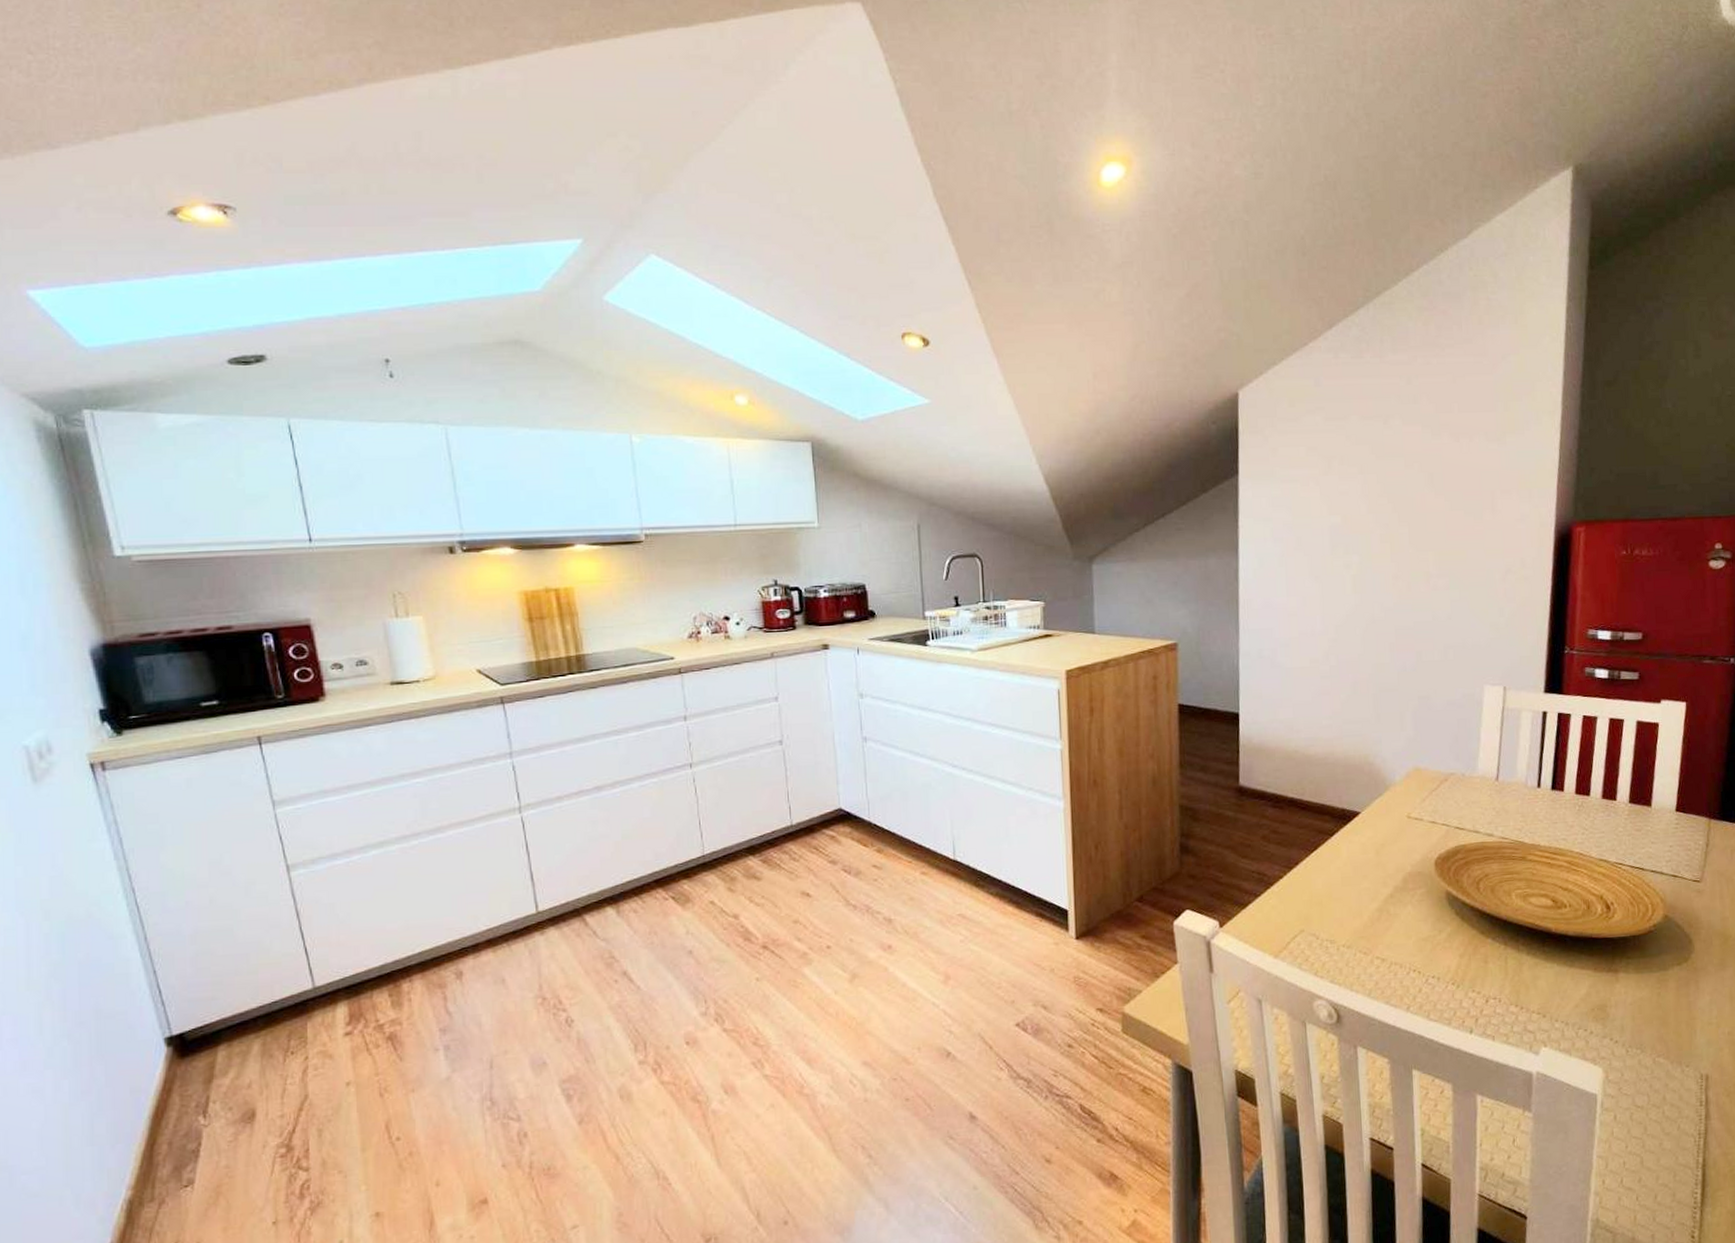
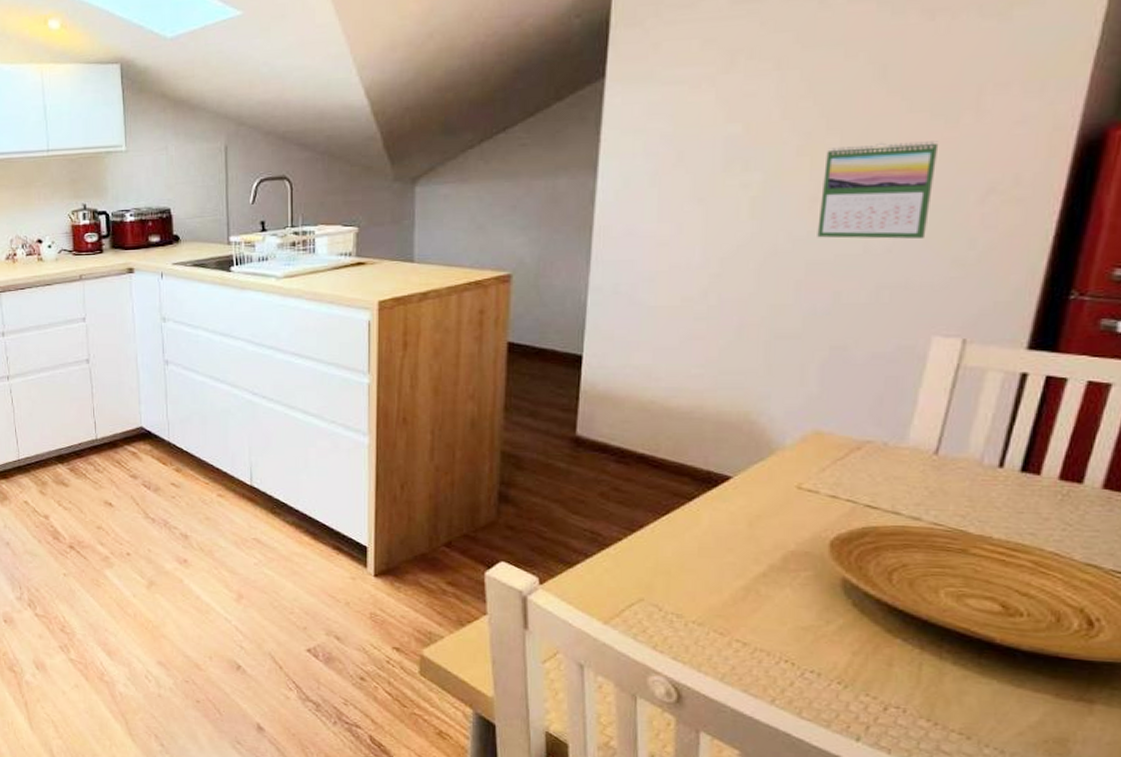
calendar: none [1400,533,1472,609] -> present [817,141,939,239]

